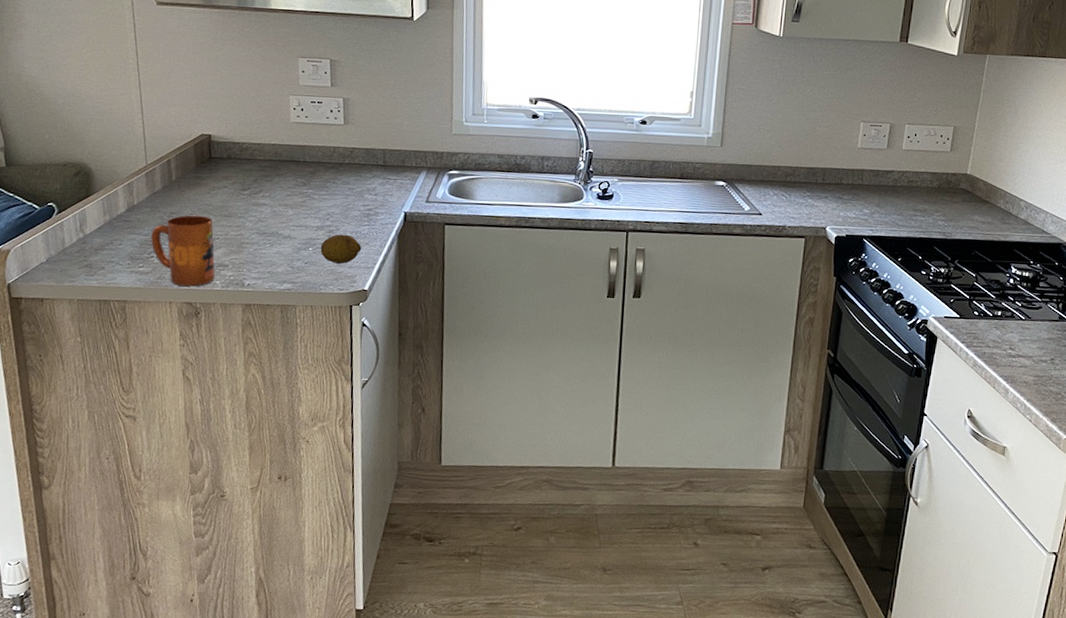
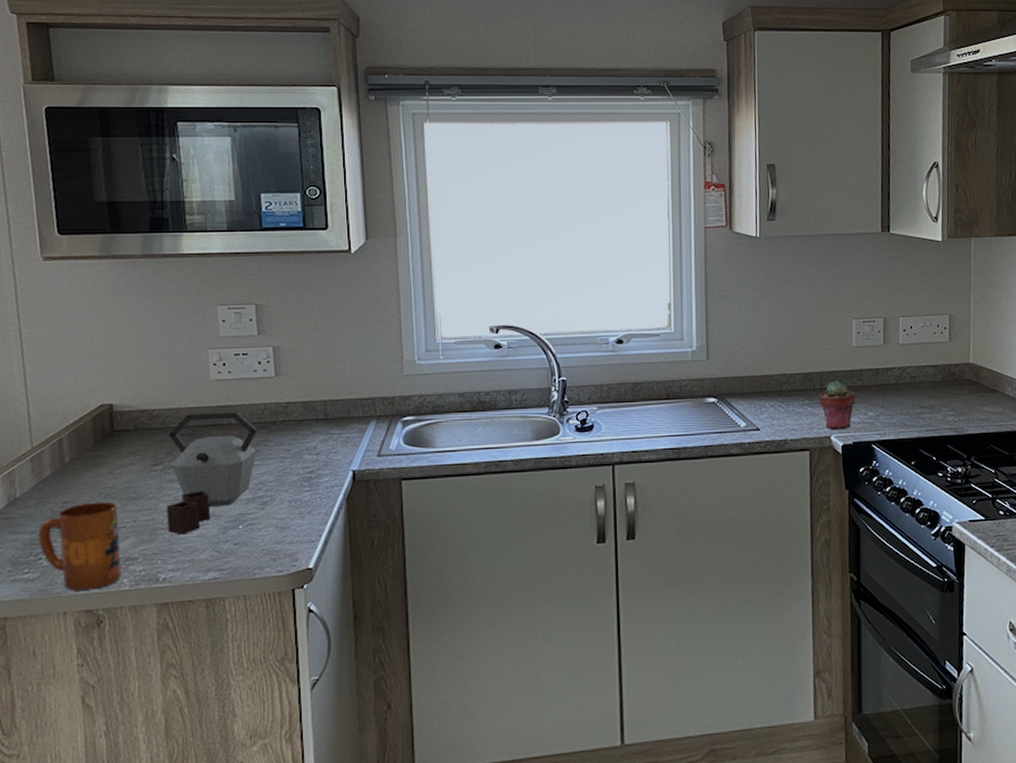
kettle: none [252,149,328,250] -> present [167,411,258,535]
fruit: present [320,234,362,264] -> none [253,504,303,541]
potted succulent: none [819,178,854,222] -> present [819,381,855,429]

